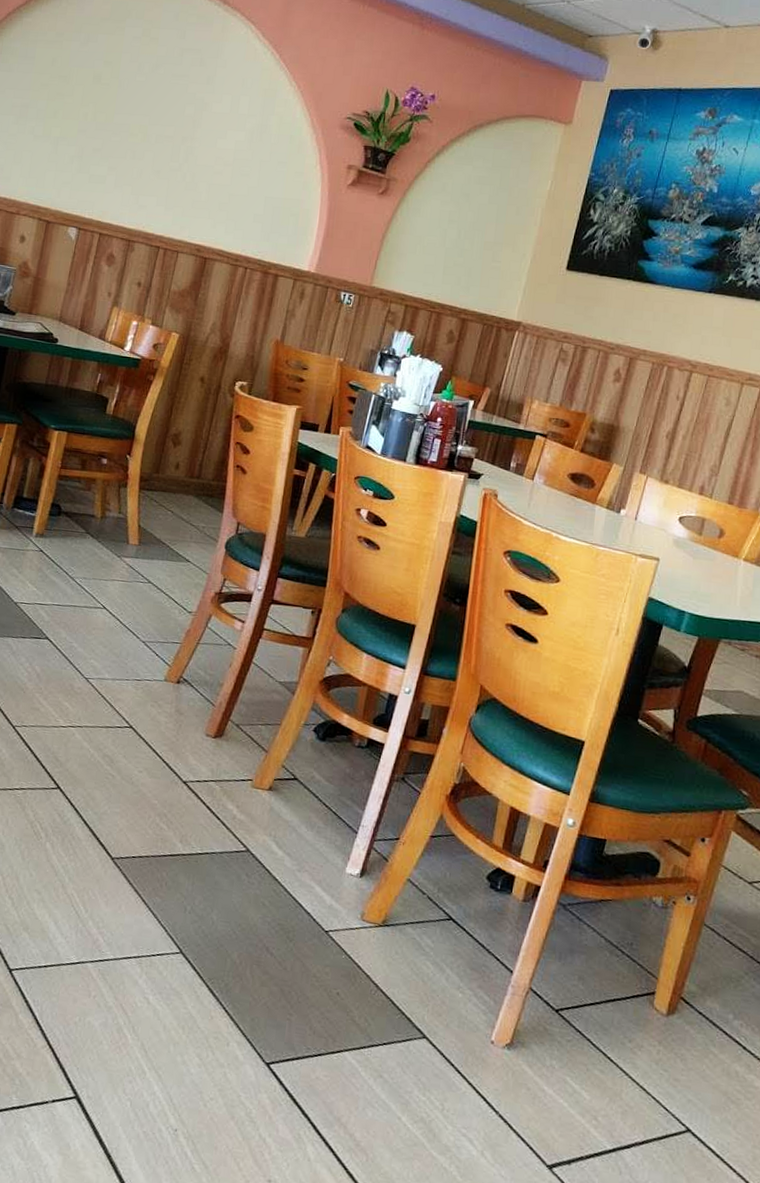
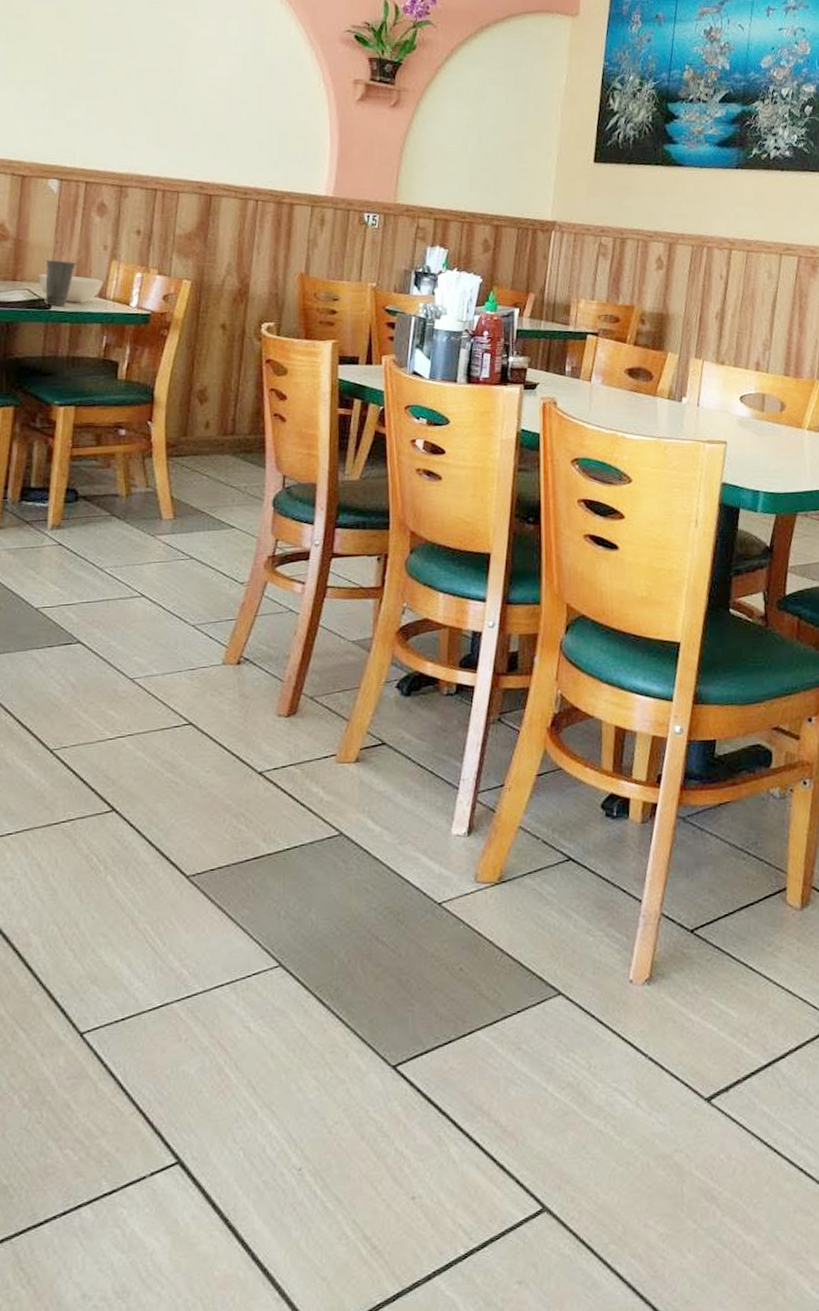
bowl: none [50,311,105,342] -> present [38,274,104,303]
cup: none [54,299,85,342] -> present [44,260,78,306]

